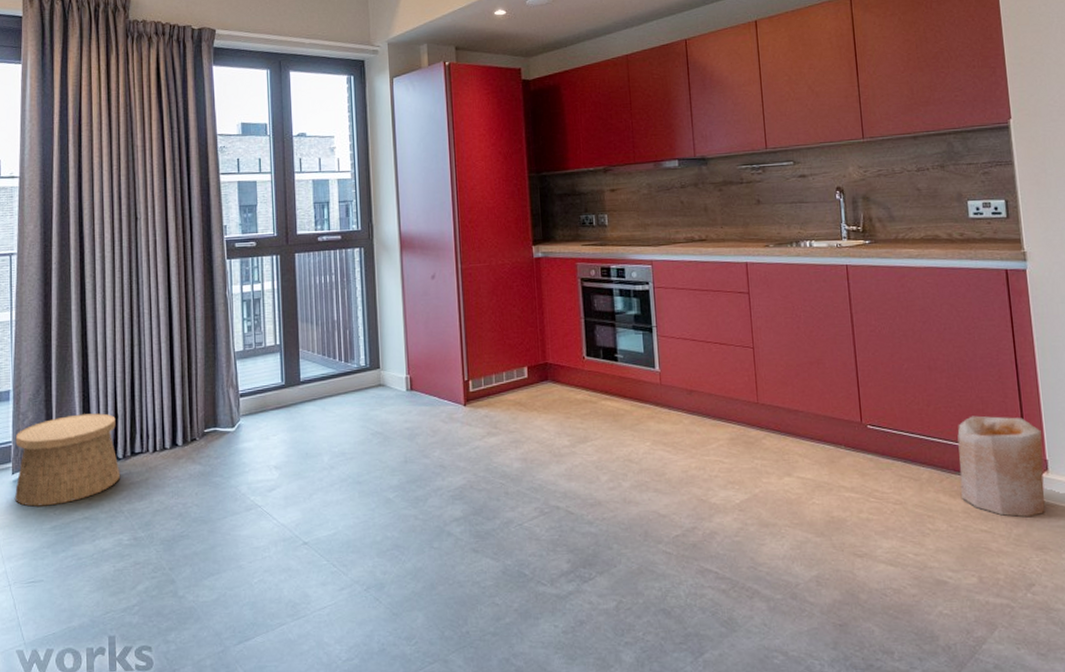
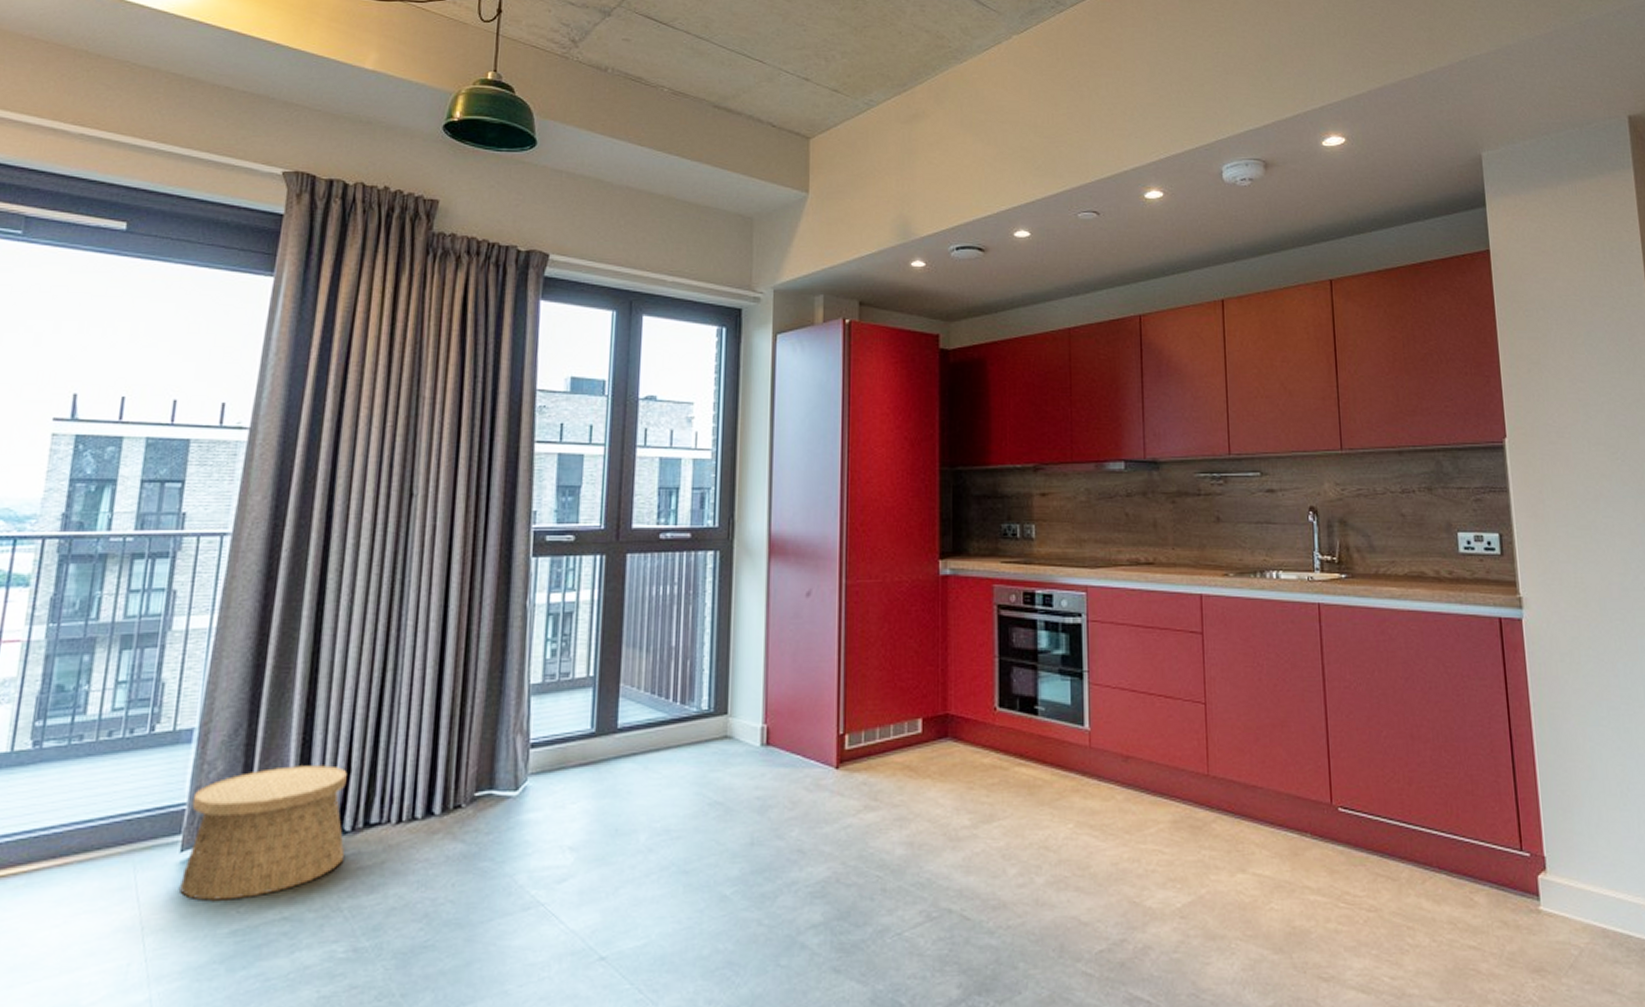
vase: present [957,415,1045,518] -> none [1443,798,1543,930]

